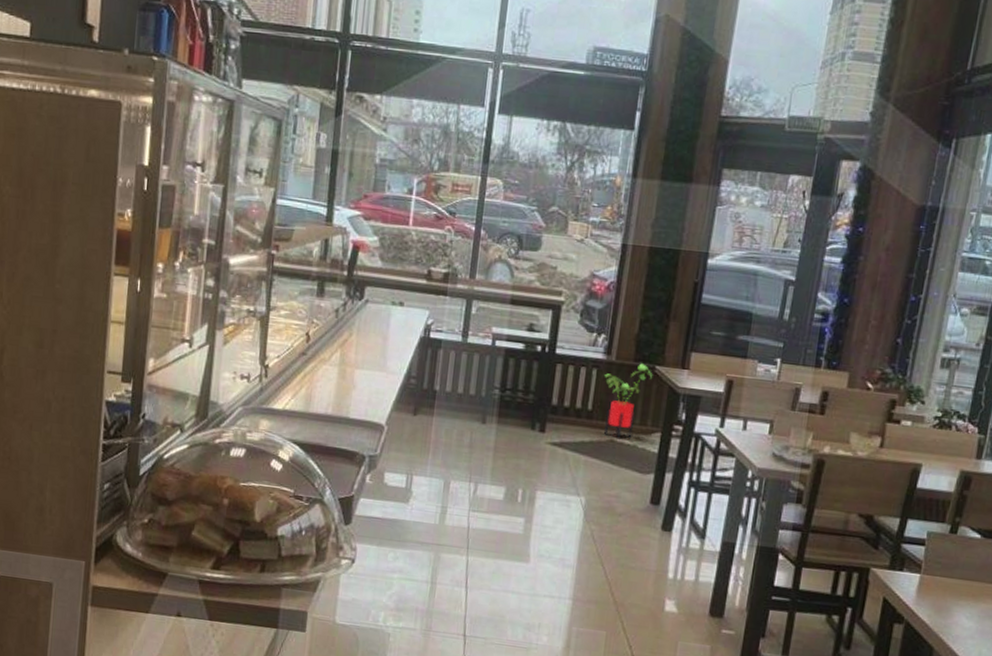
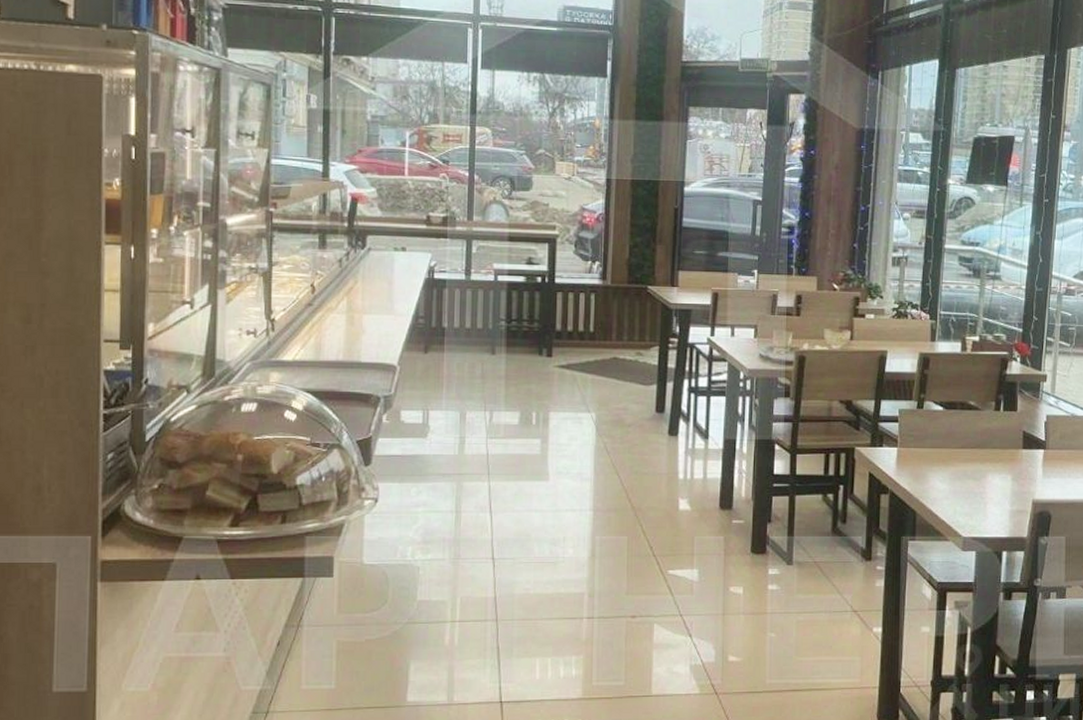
house plant: present [603,363,653,438] -> none [602,285,646,355]

